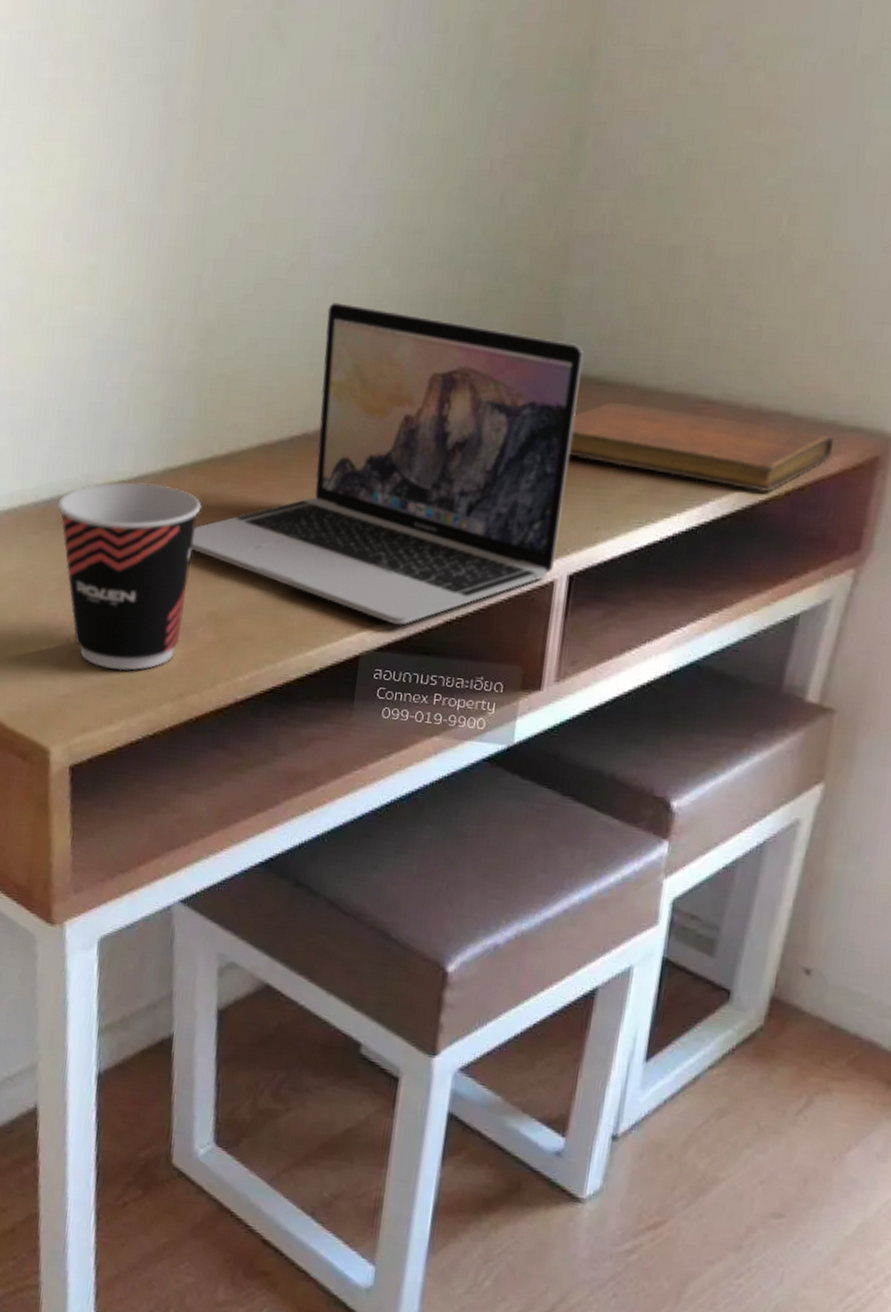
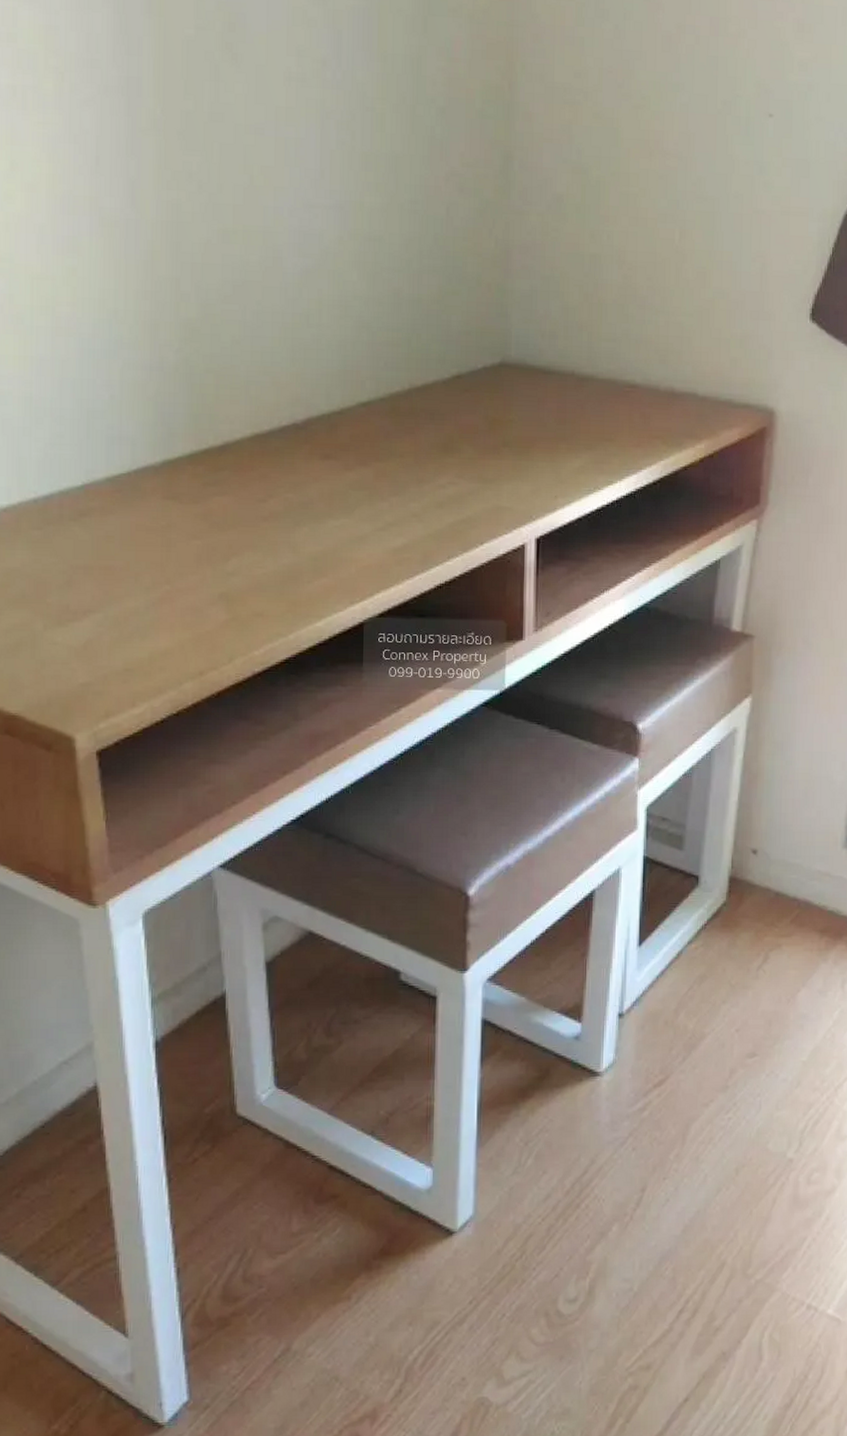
cup: present [57,482,202,671] -> none [58,475,203,655]
laptop: present [191,303,584,625] -> none [197,303,530,592]
notebook: present [569,401,835,493] -> none [526,387,732,461]

